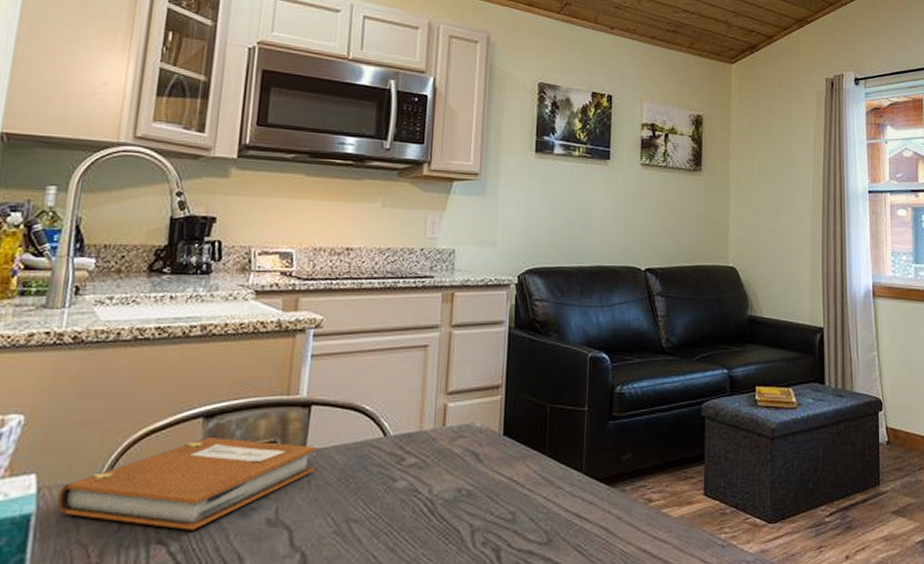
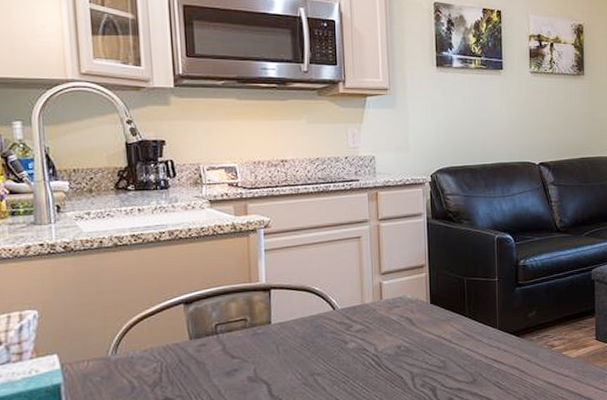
notebook: present [57,438,317,530] -> none [79,318,281,389]

